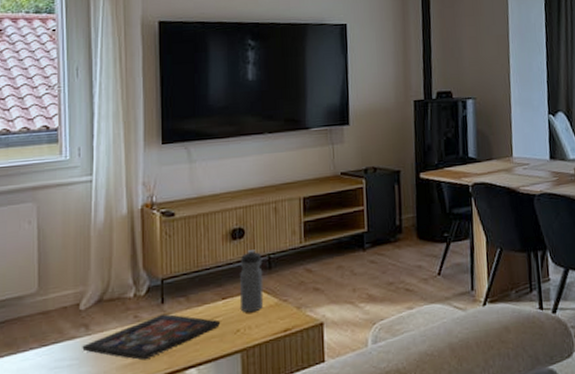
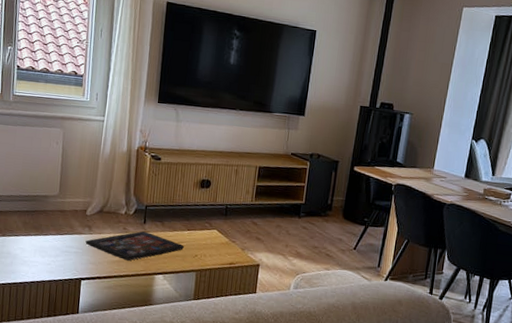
water bottle: present [239,250,264,313] -> none [199,198,221,245]

